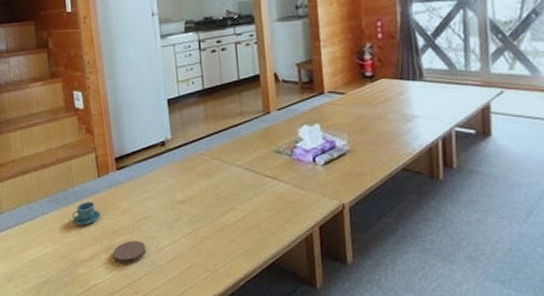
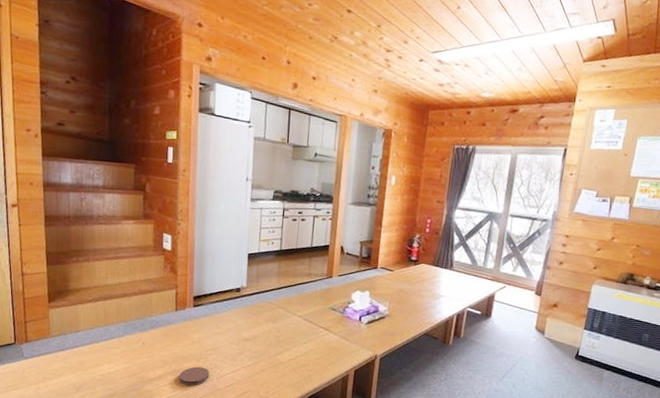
teacup: present [71,202,101,225] -> none [146,330,173,350]

